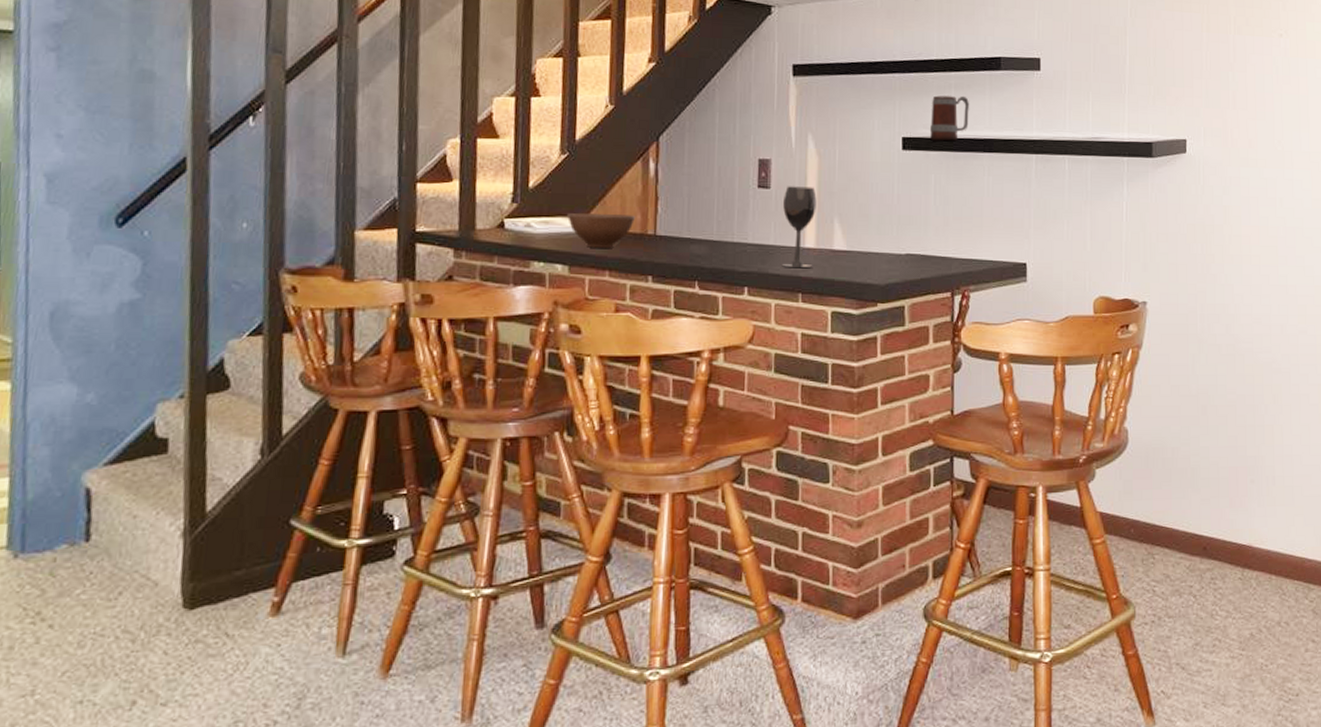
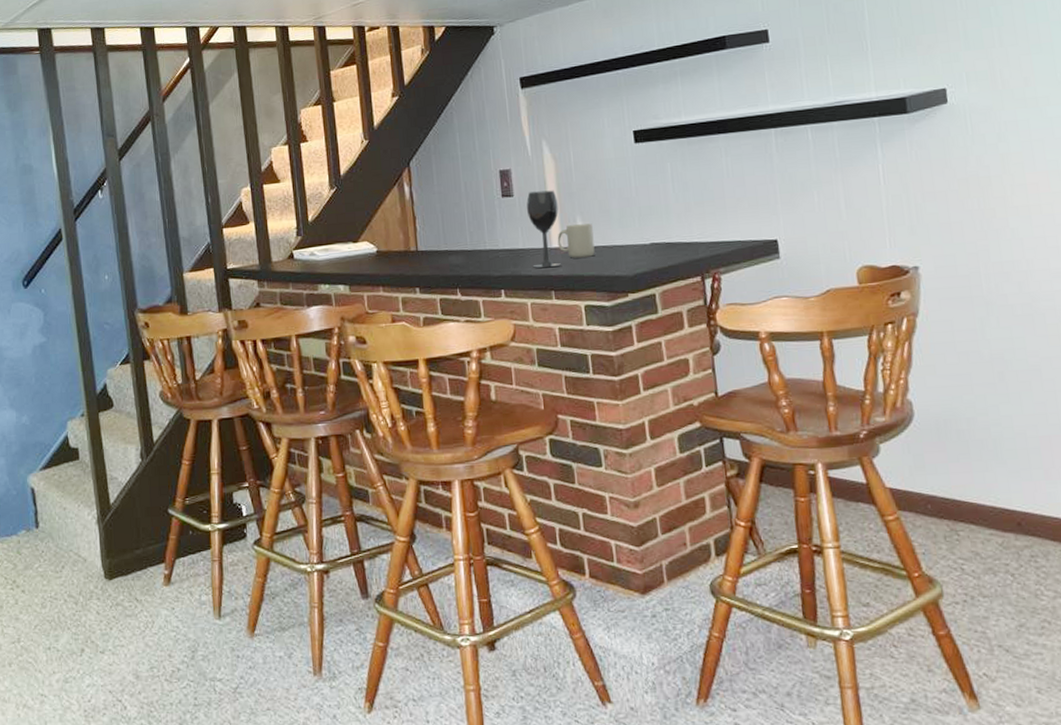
bowl: present [566,212,636,248] -> none [341,235,399,268]
cup: none [811,226,851,262] -> present [557,223,595,259]
beer mug: present [930,95,969,143] -> none [659,81,699,131]

